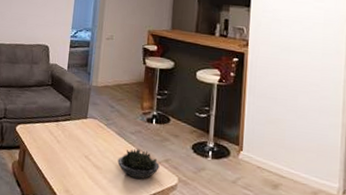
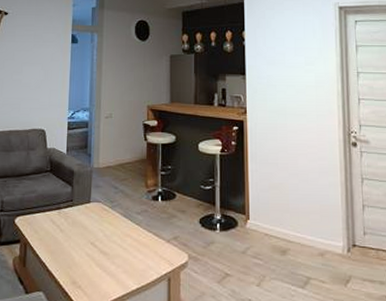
succulent plant: present [117,148,160,180] -> none [125,228,169,261]

